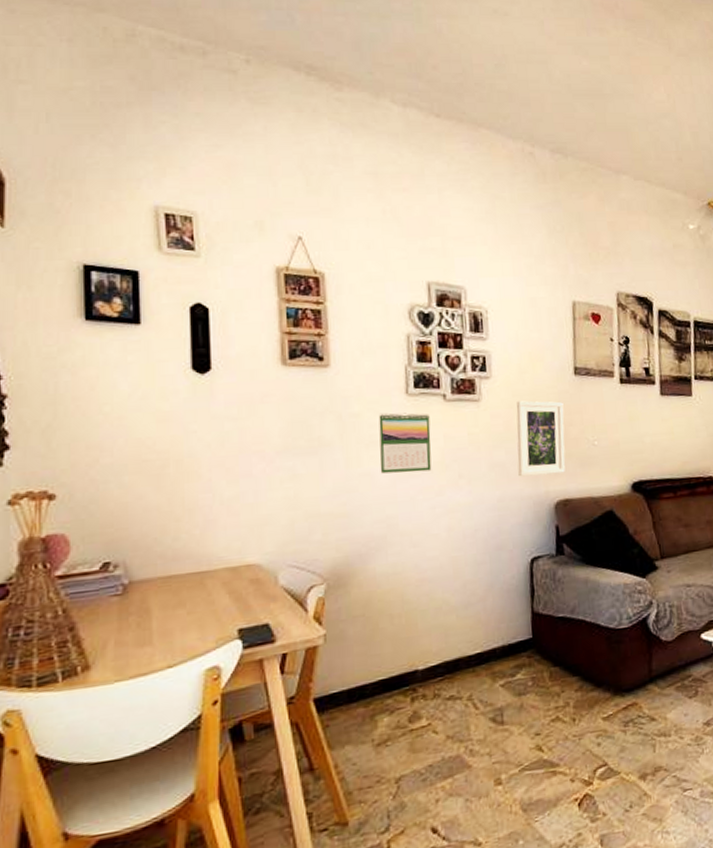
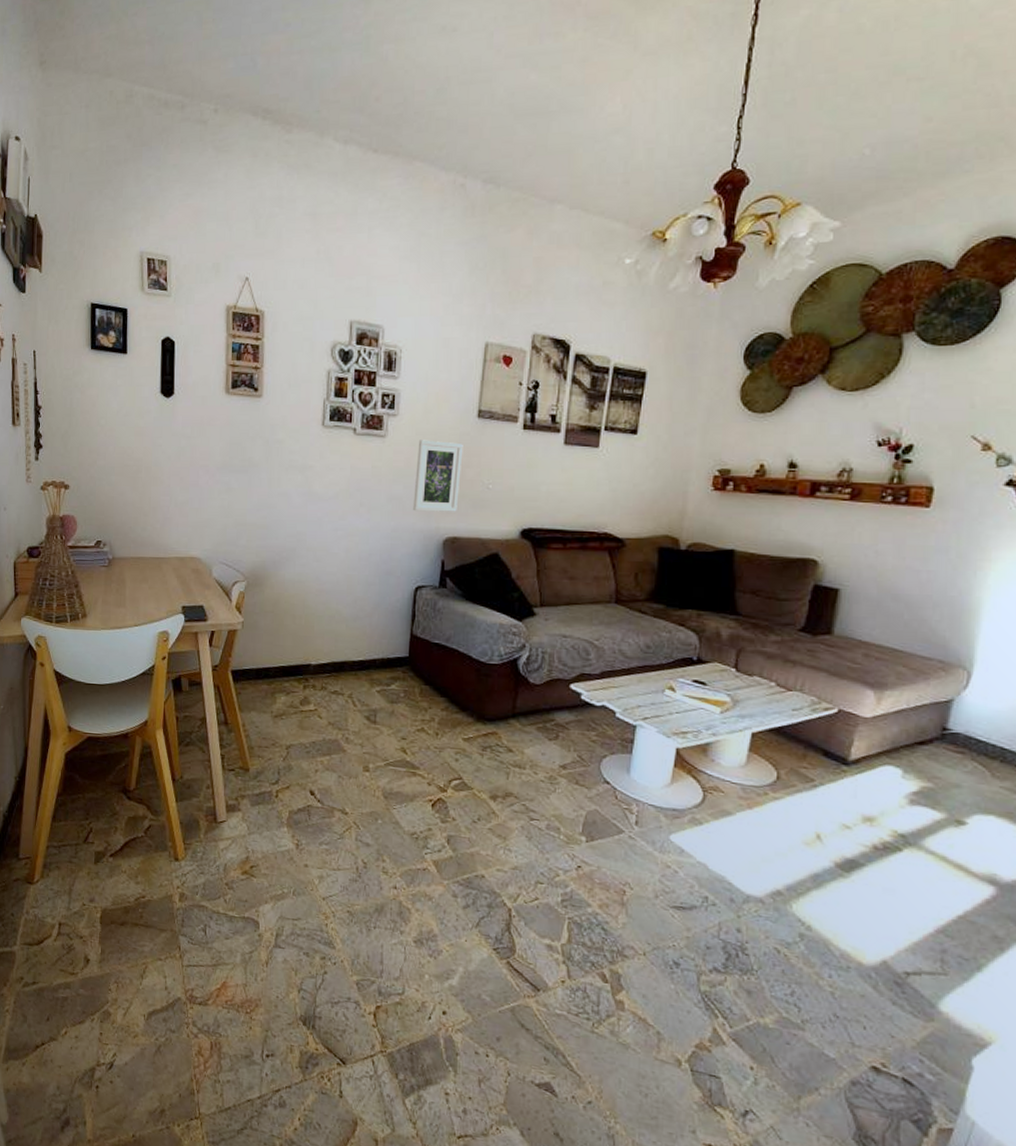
calendar: present [378,412,432,474] -> none [295,441,340,497]

